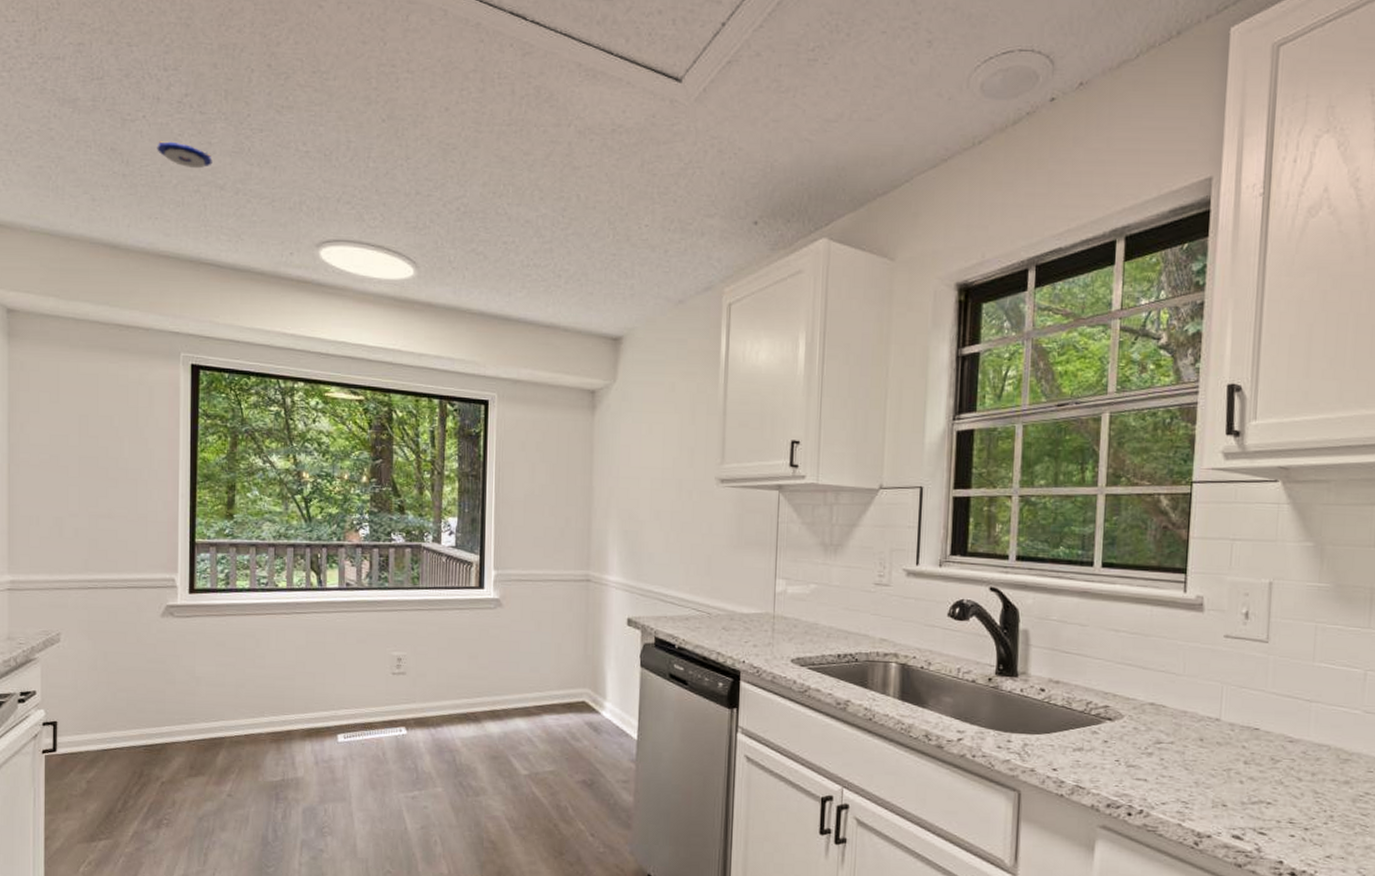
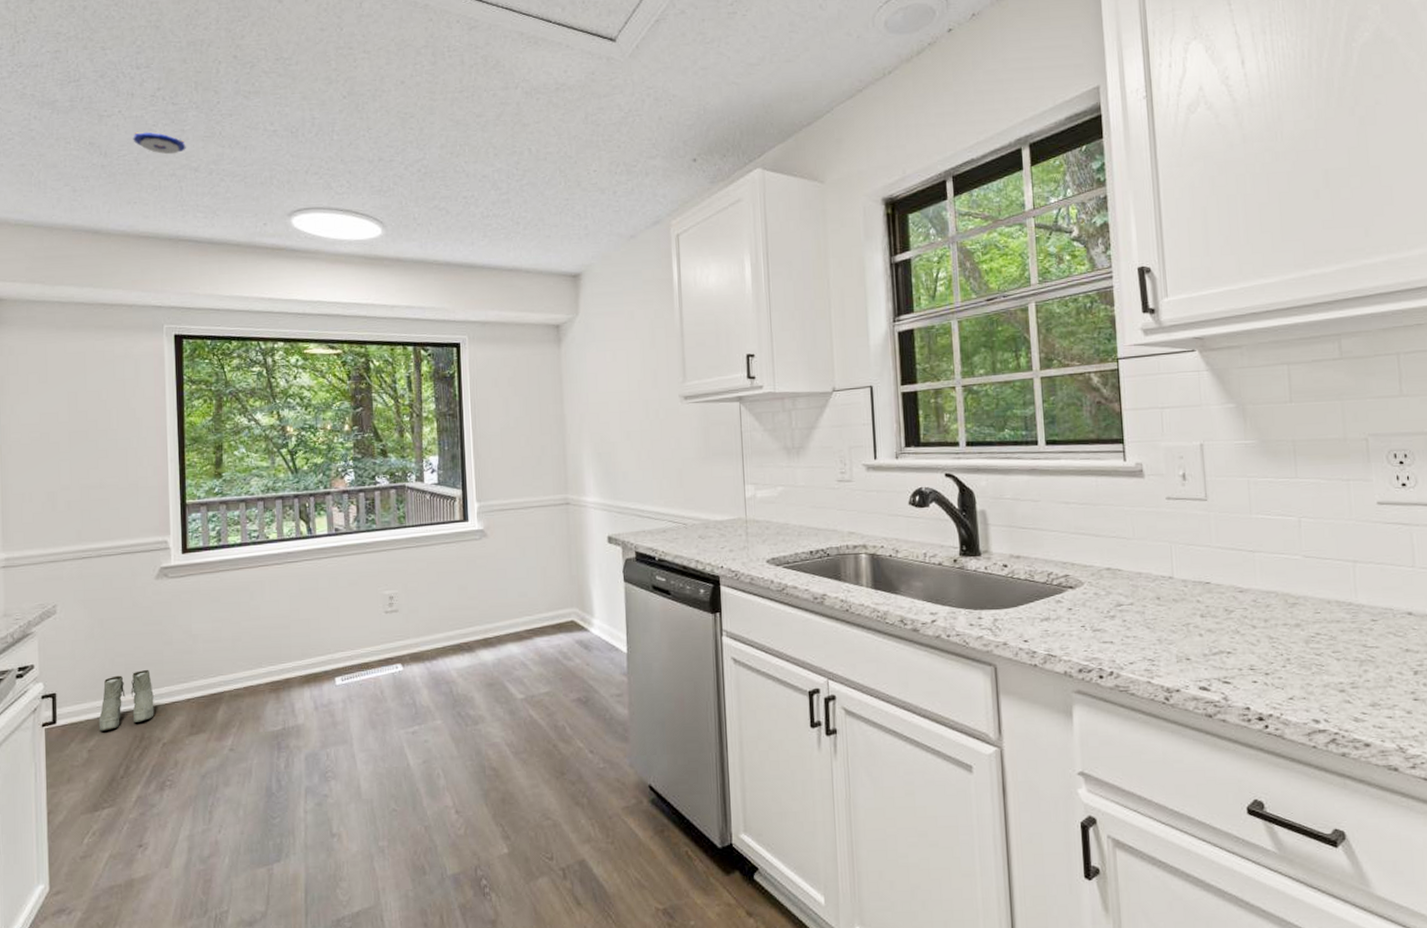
boots: none [98,707,154,764] -> present [98,670,154,732]

